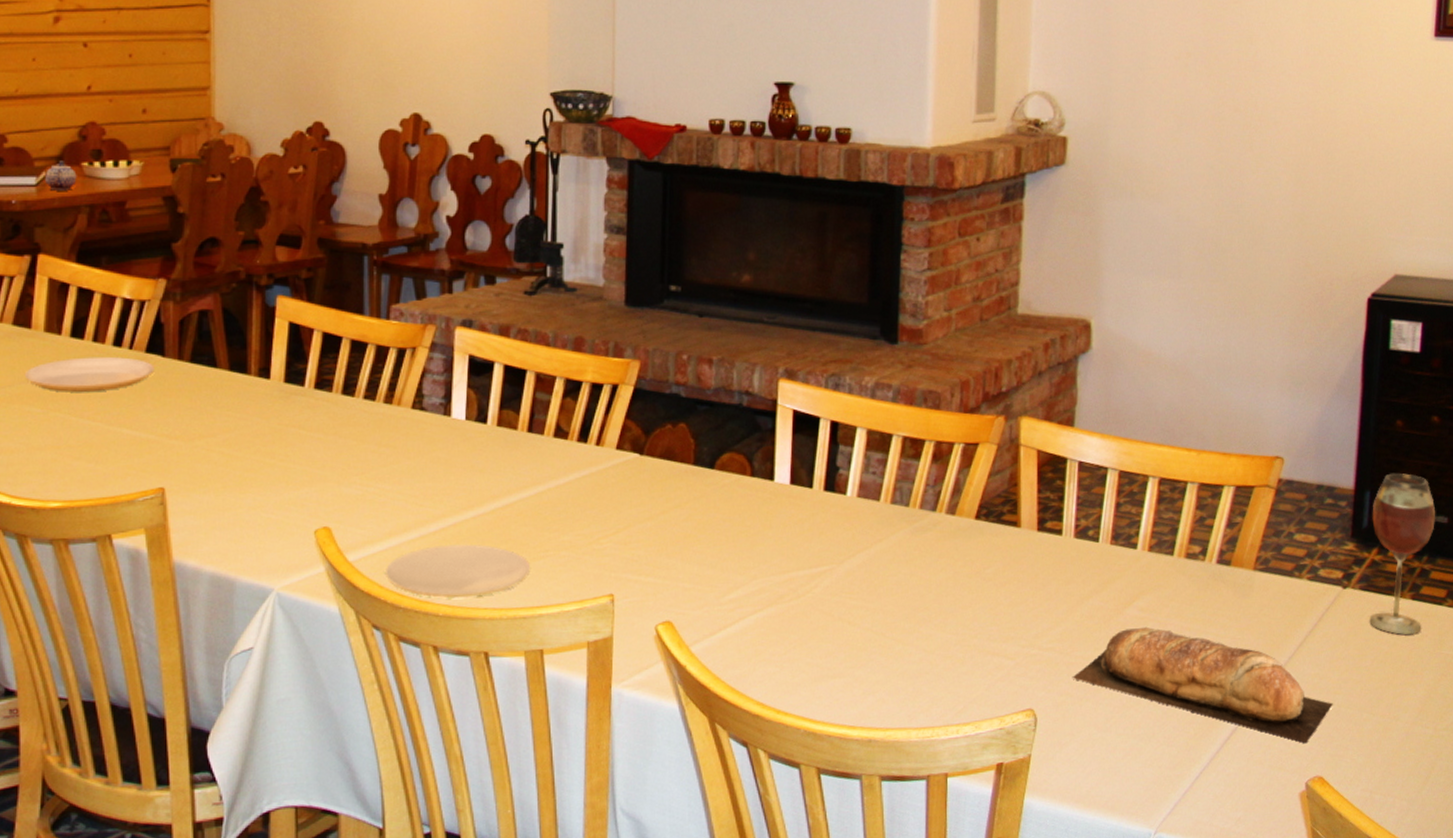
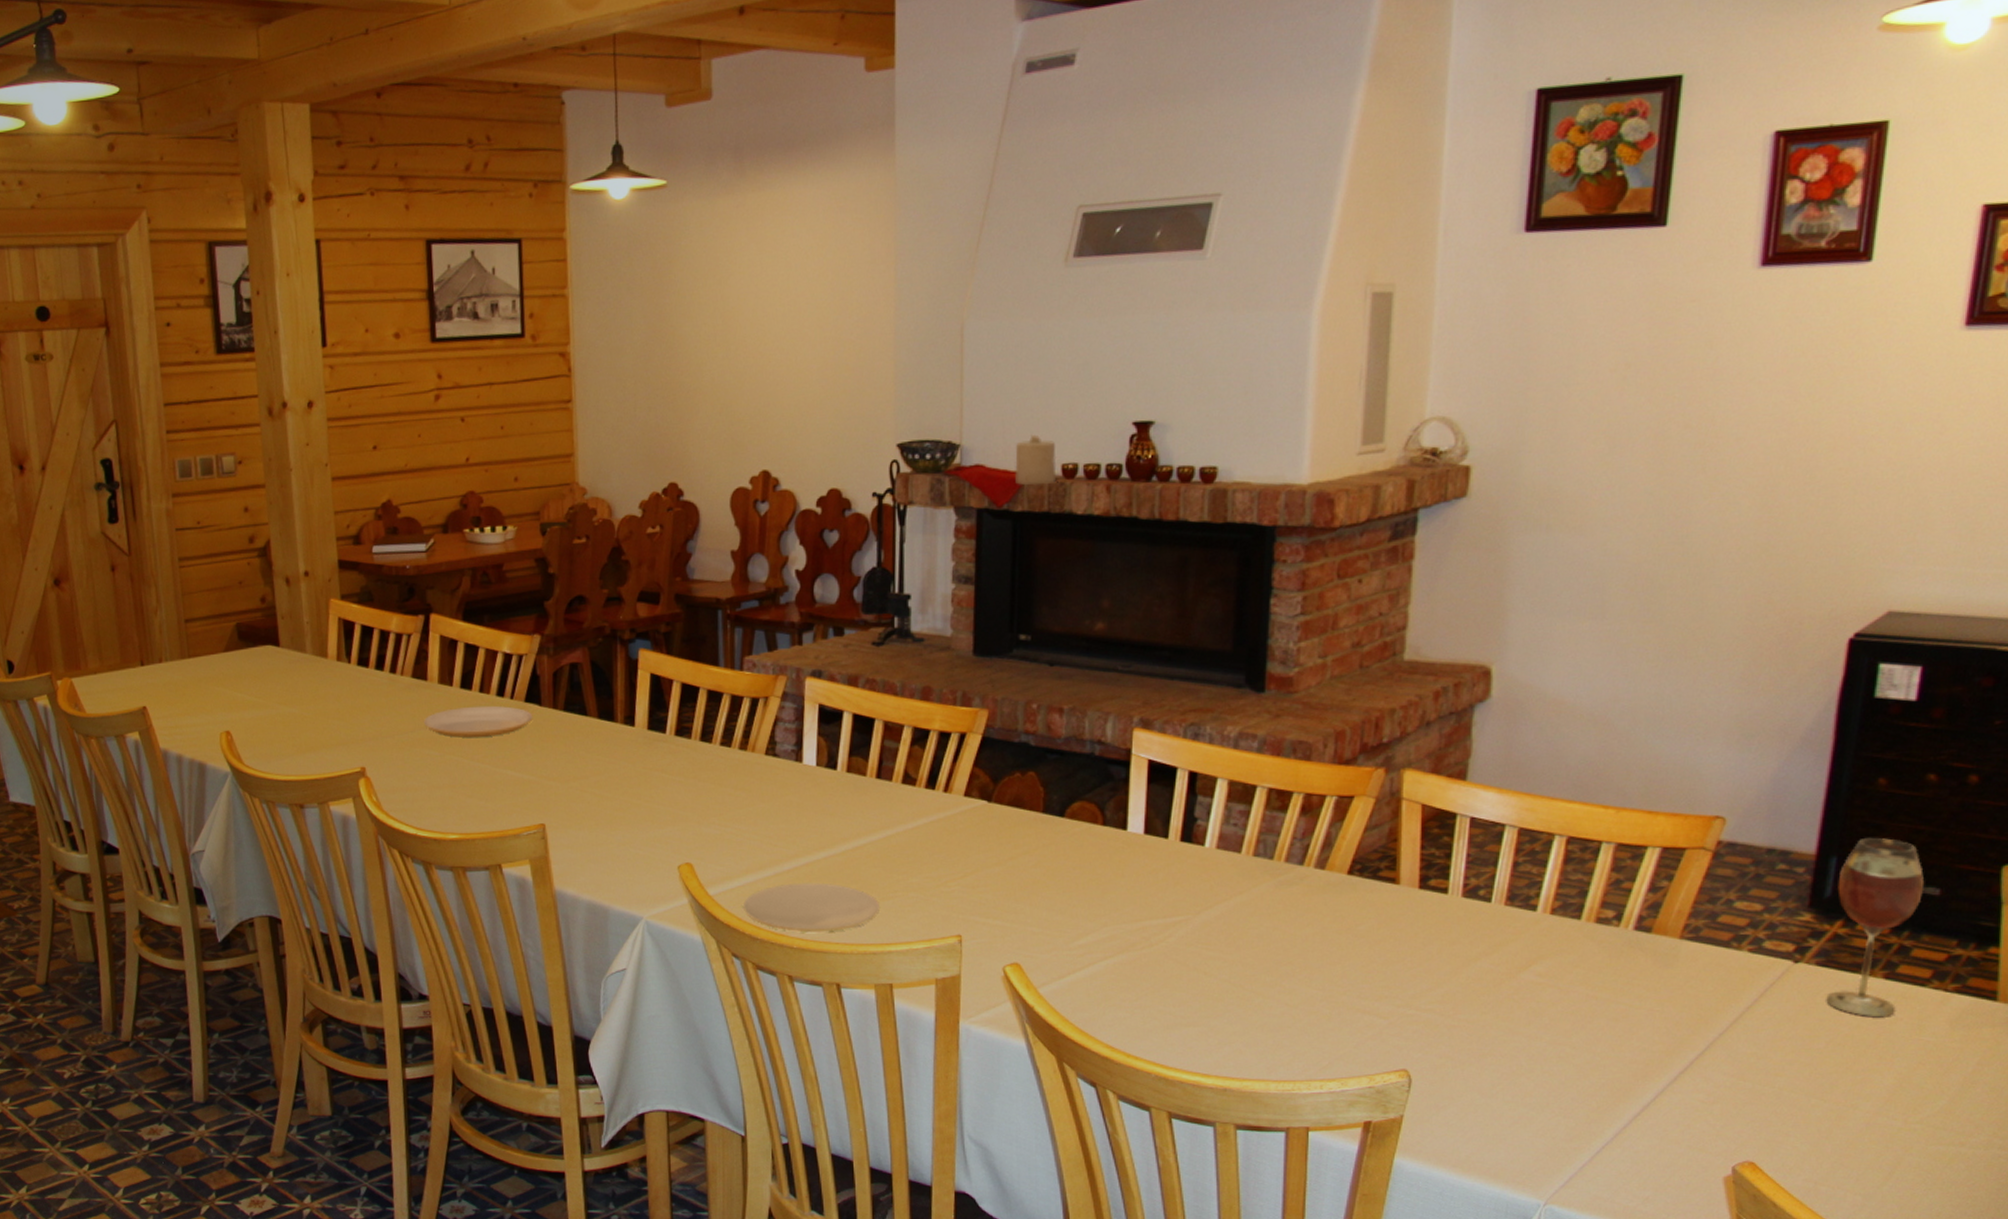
teapot: present [45,161,77,191] -> none [433,528,461,556]
candle: none [665,90,704,139] -> present [1015,434,1057,486]
bread loaf: present [1072,626,1333,744] -> none [1453,992,1773,1126]

